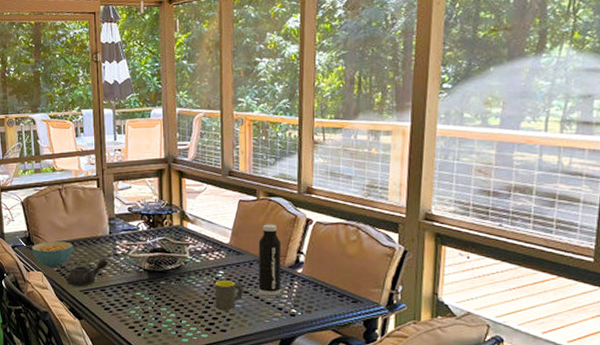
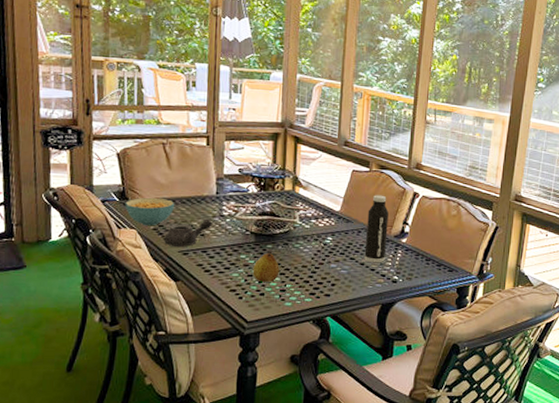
fruit: none [148,287,174,318] -> present [252,251,280,282]
mug: present [215,281,244,310] -> none [321,247,351,275]

